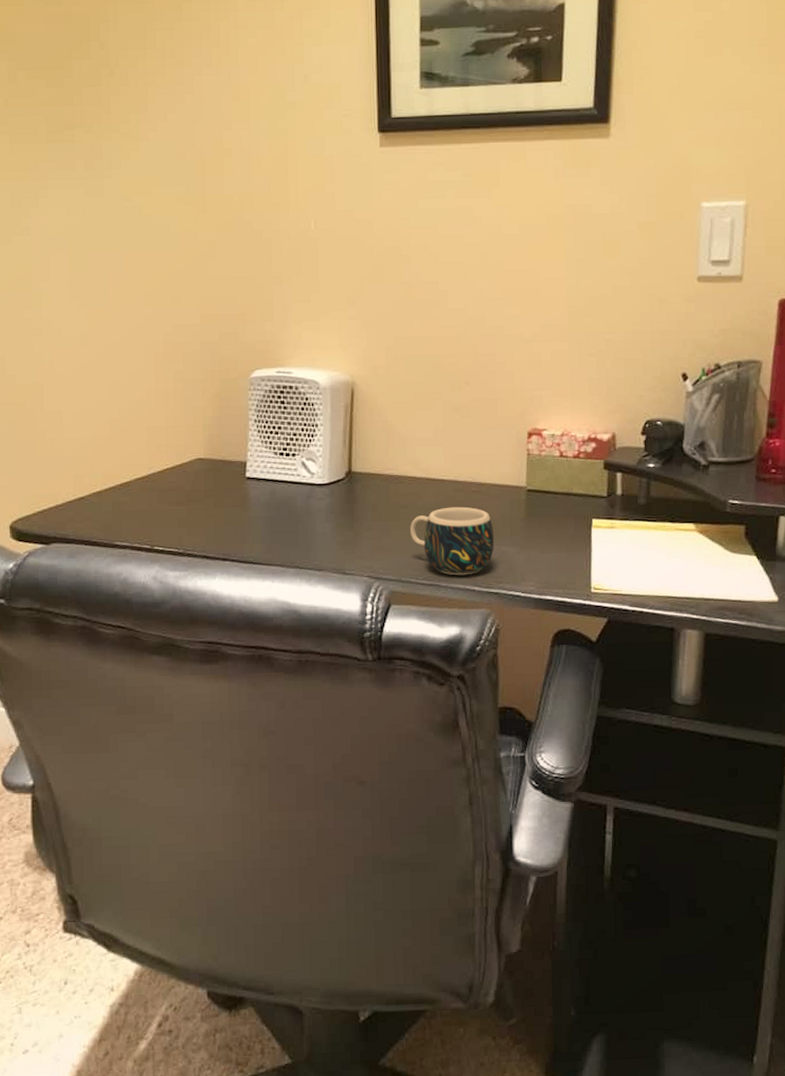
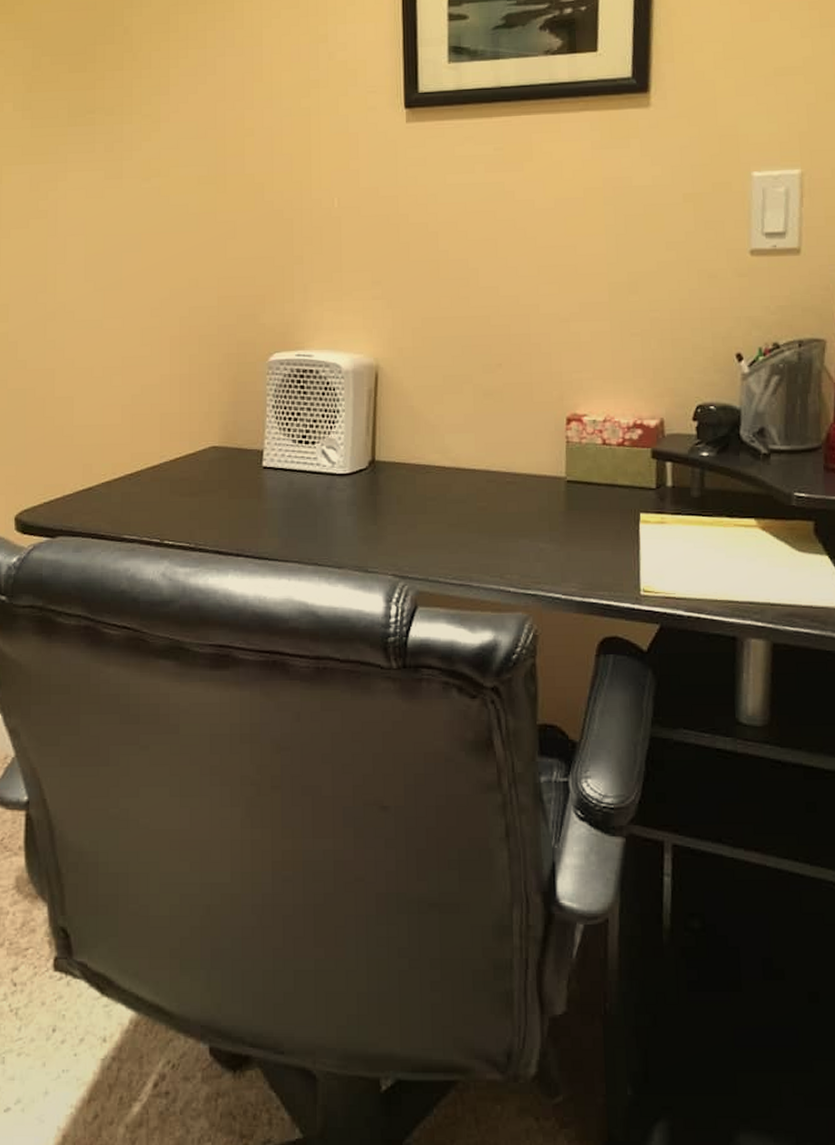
mug: present [410,506,495,576] -> none [438,499,532,575]

